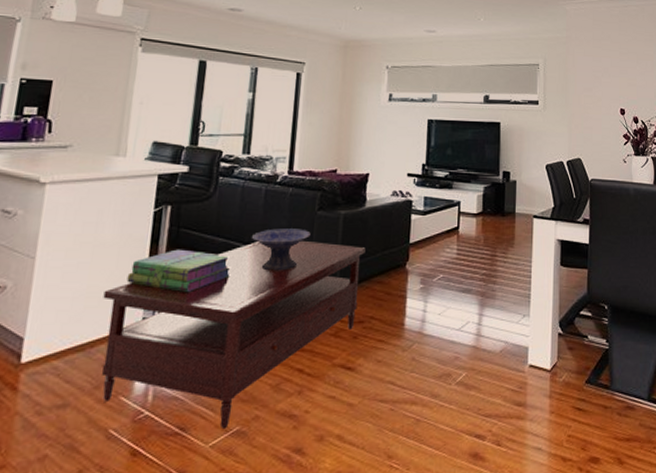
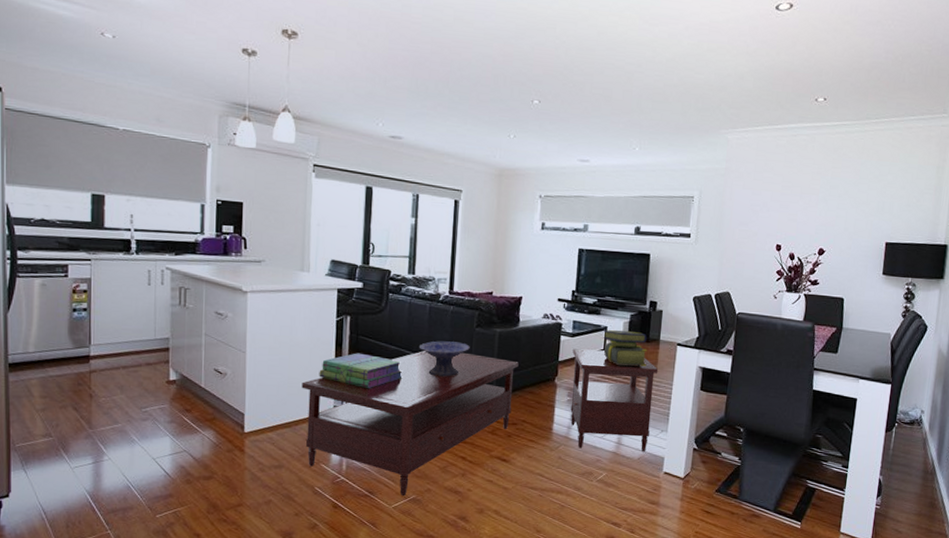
side table: none [424,228,516,346] -> present [570,348,659,451]
stack of books: none [457,204,504,245] -> present [603,330,647,367]

